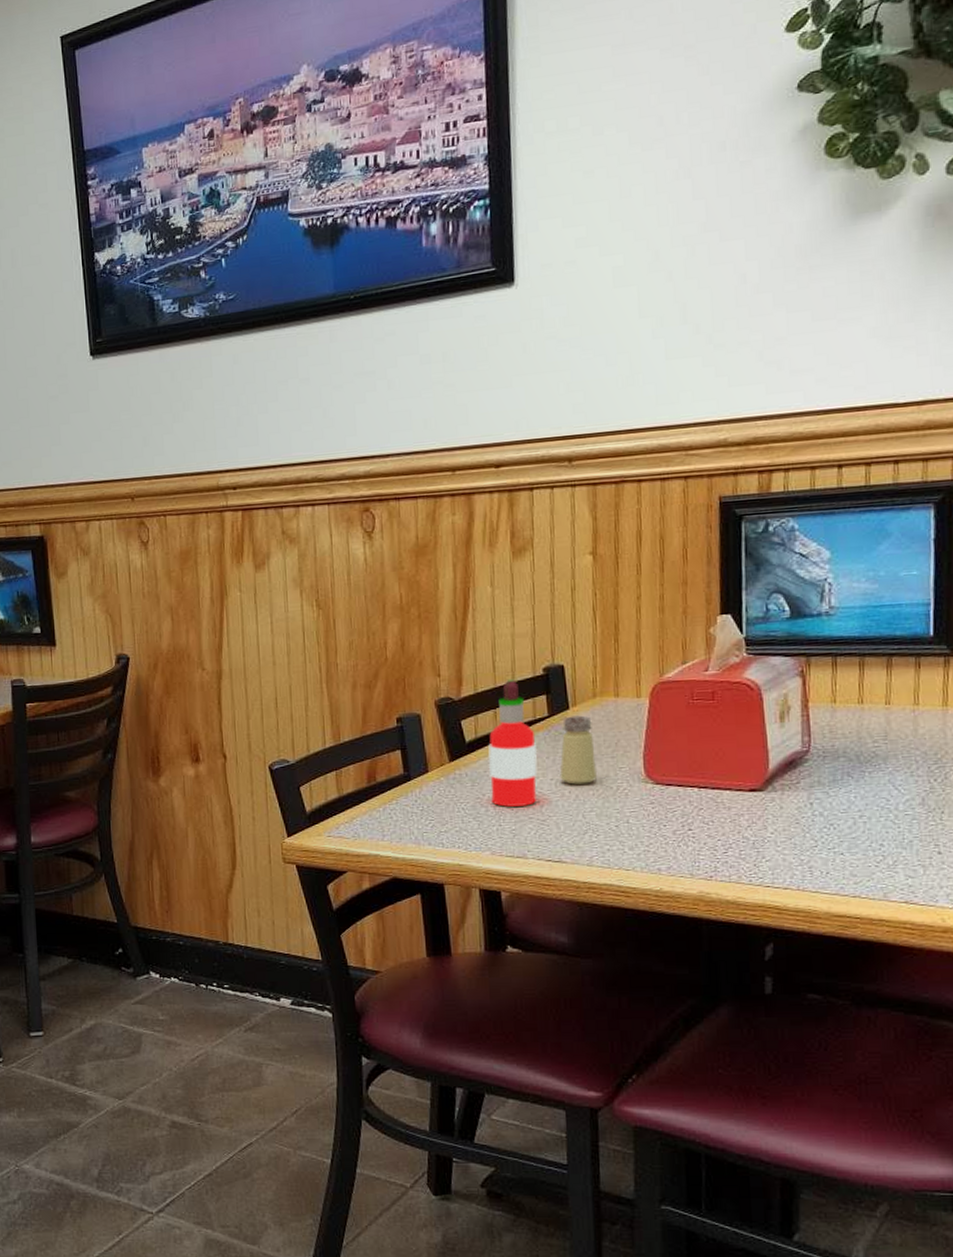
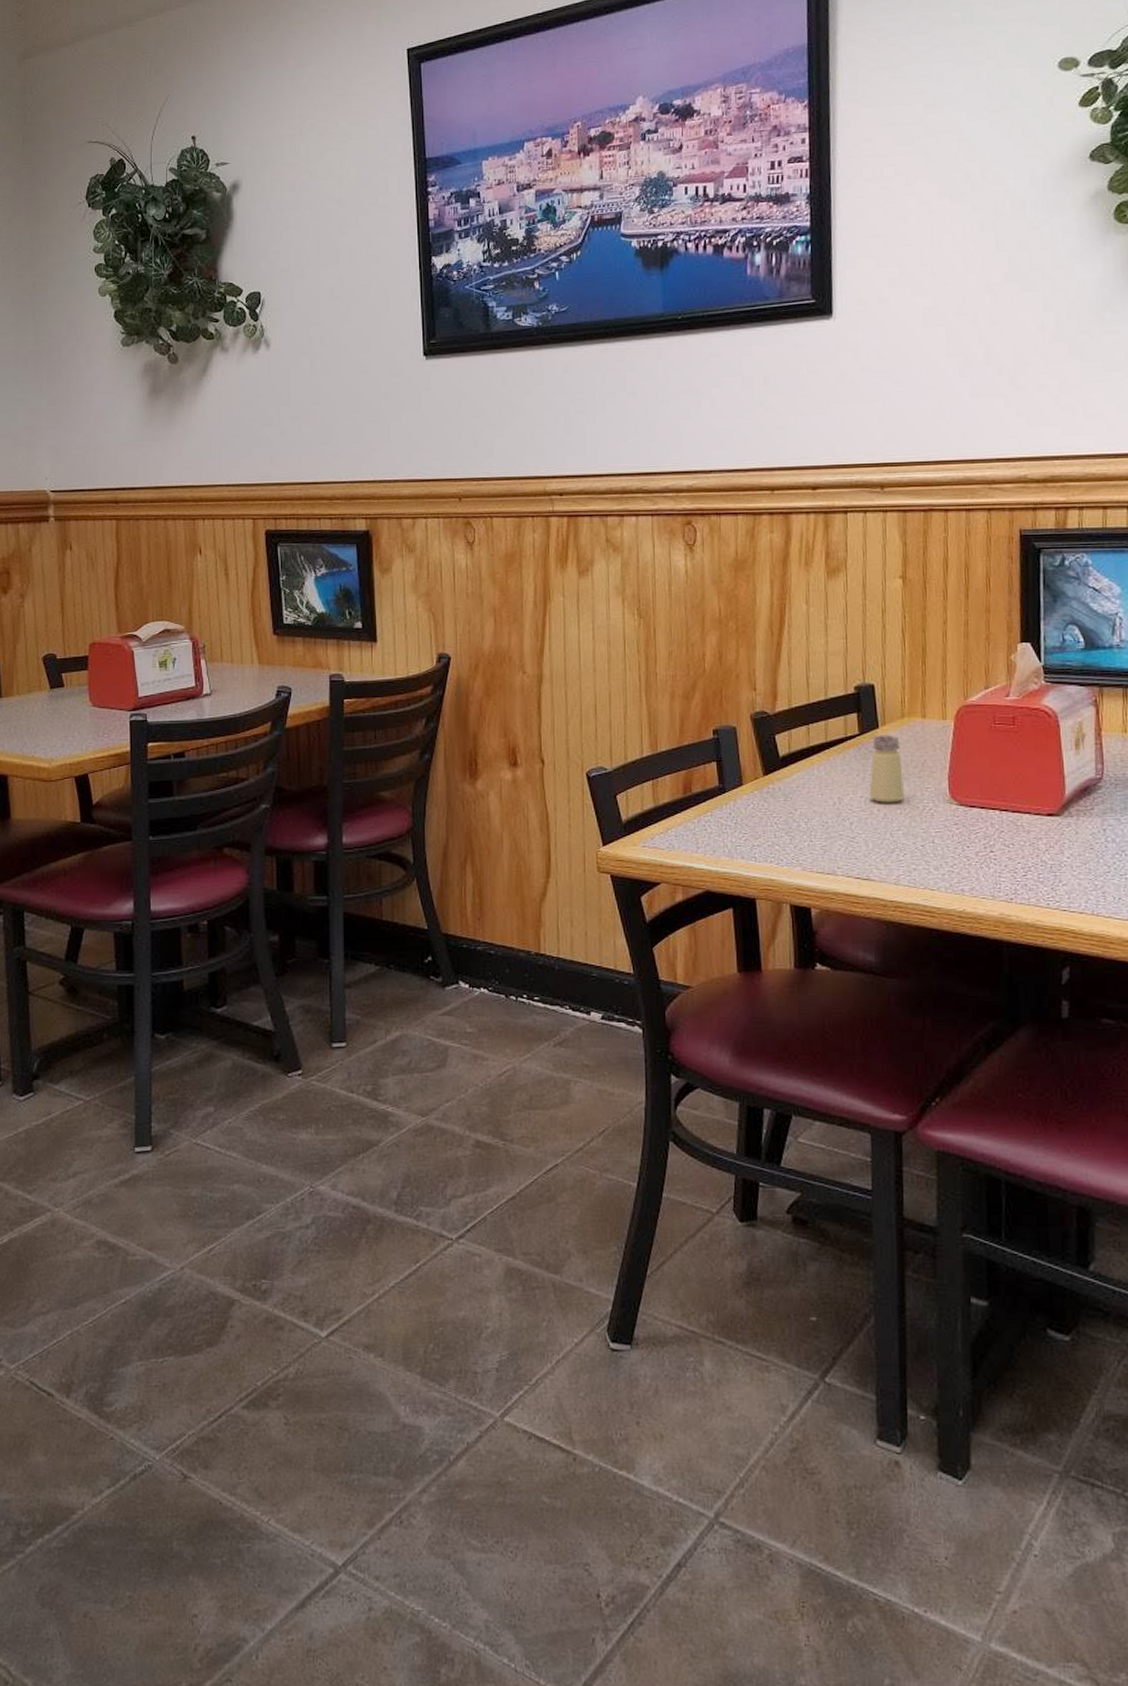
hot sauce: present [488,680,538,807] -> none [801,697,848,823]

